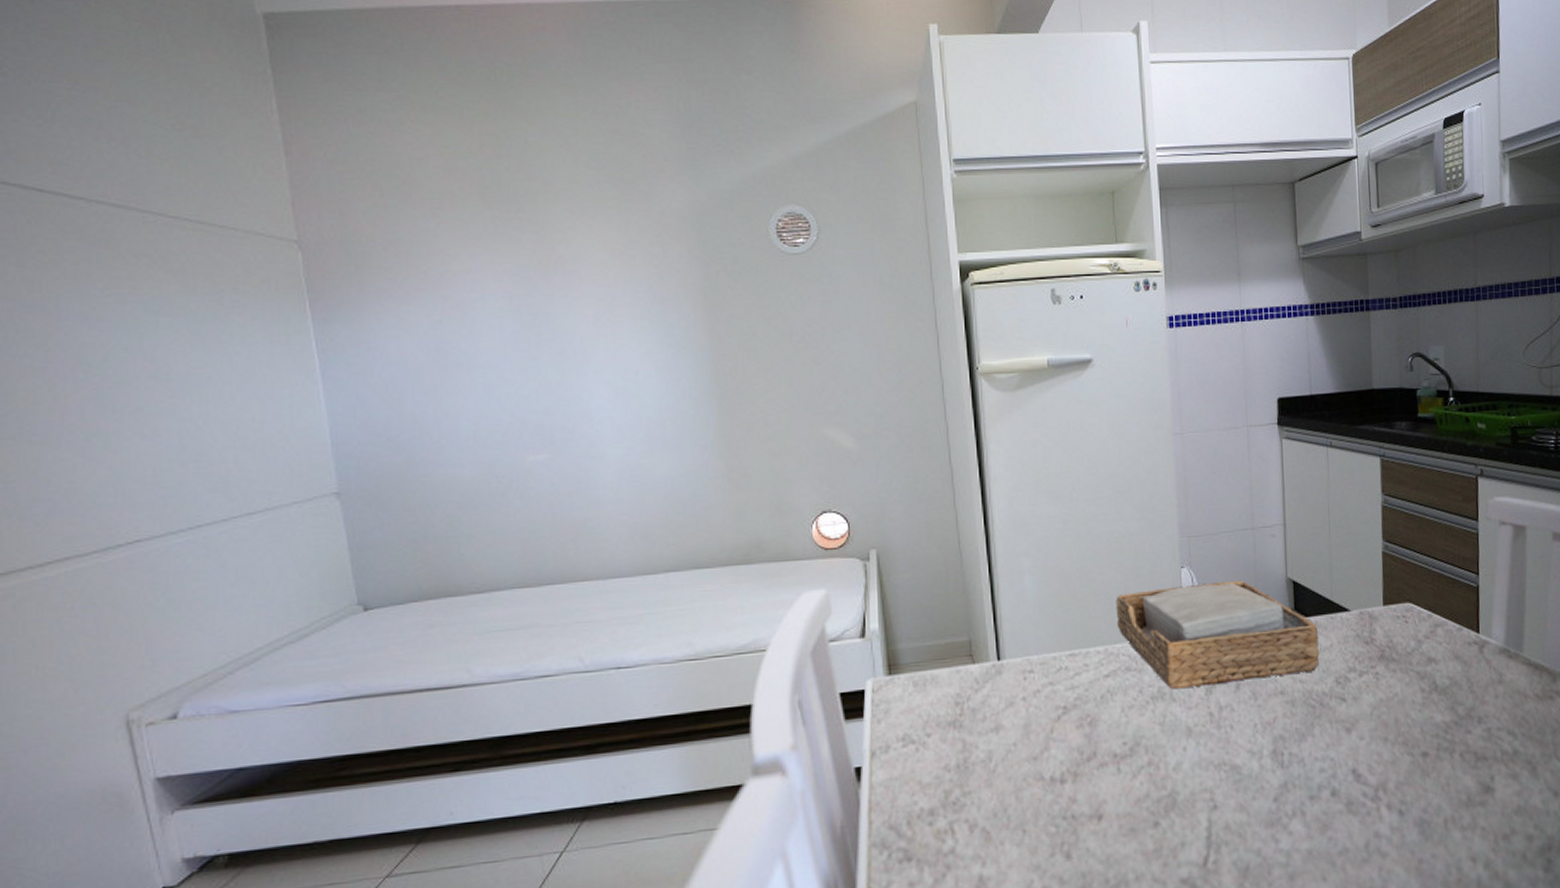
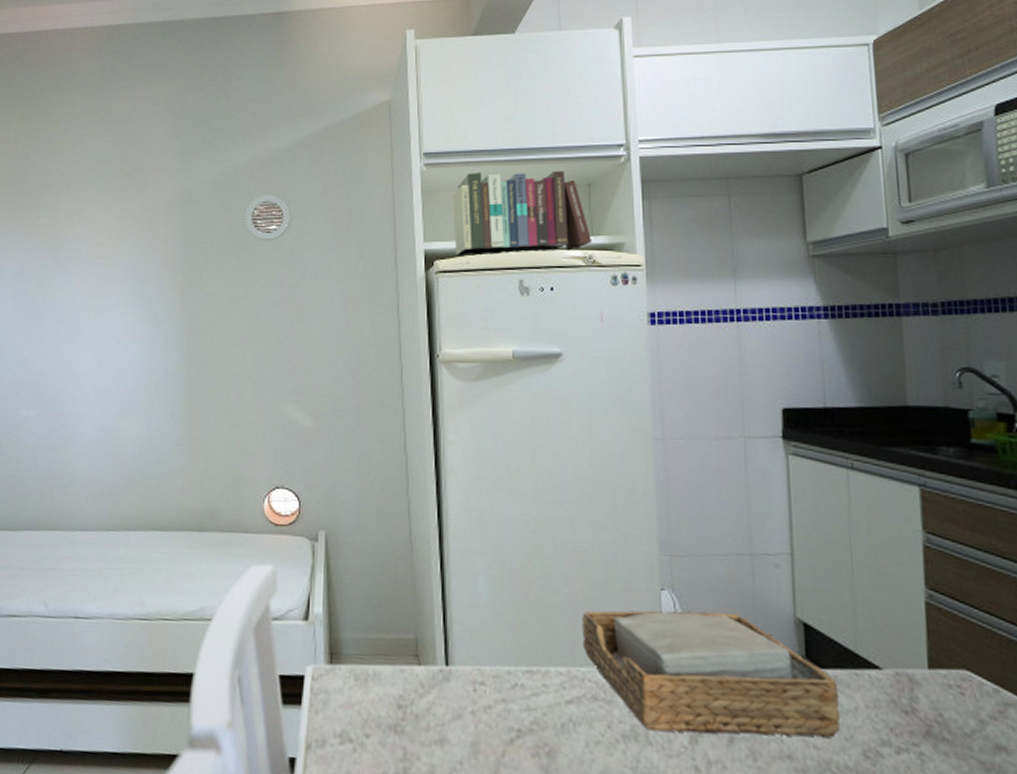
books: none [984,178,1116,267] -> present [453,170,591,257]

